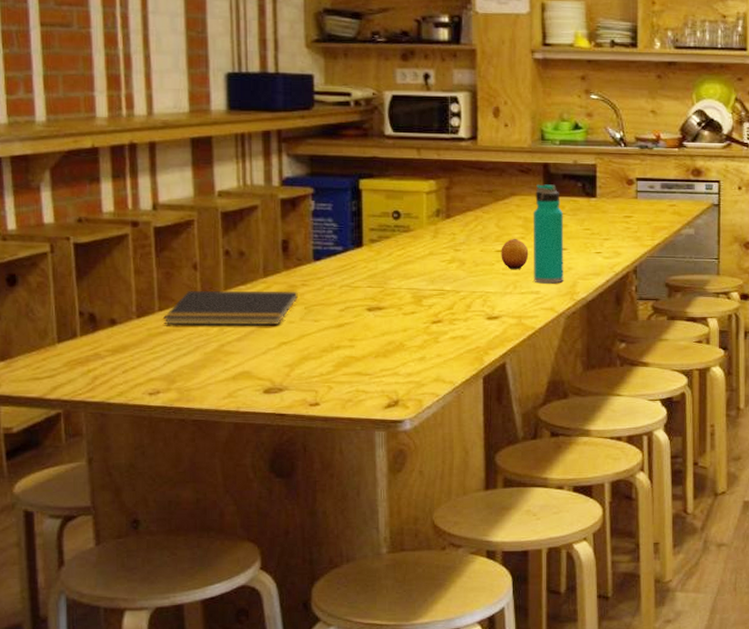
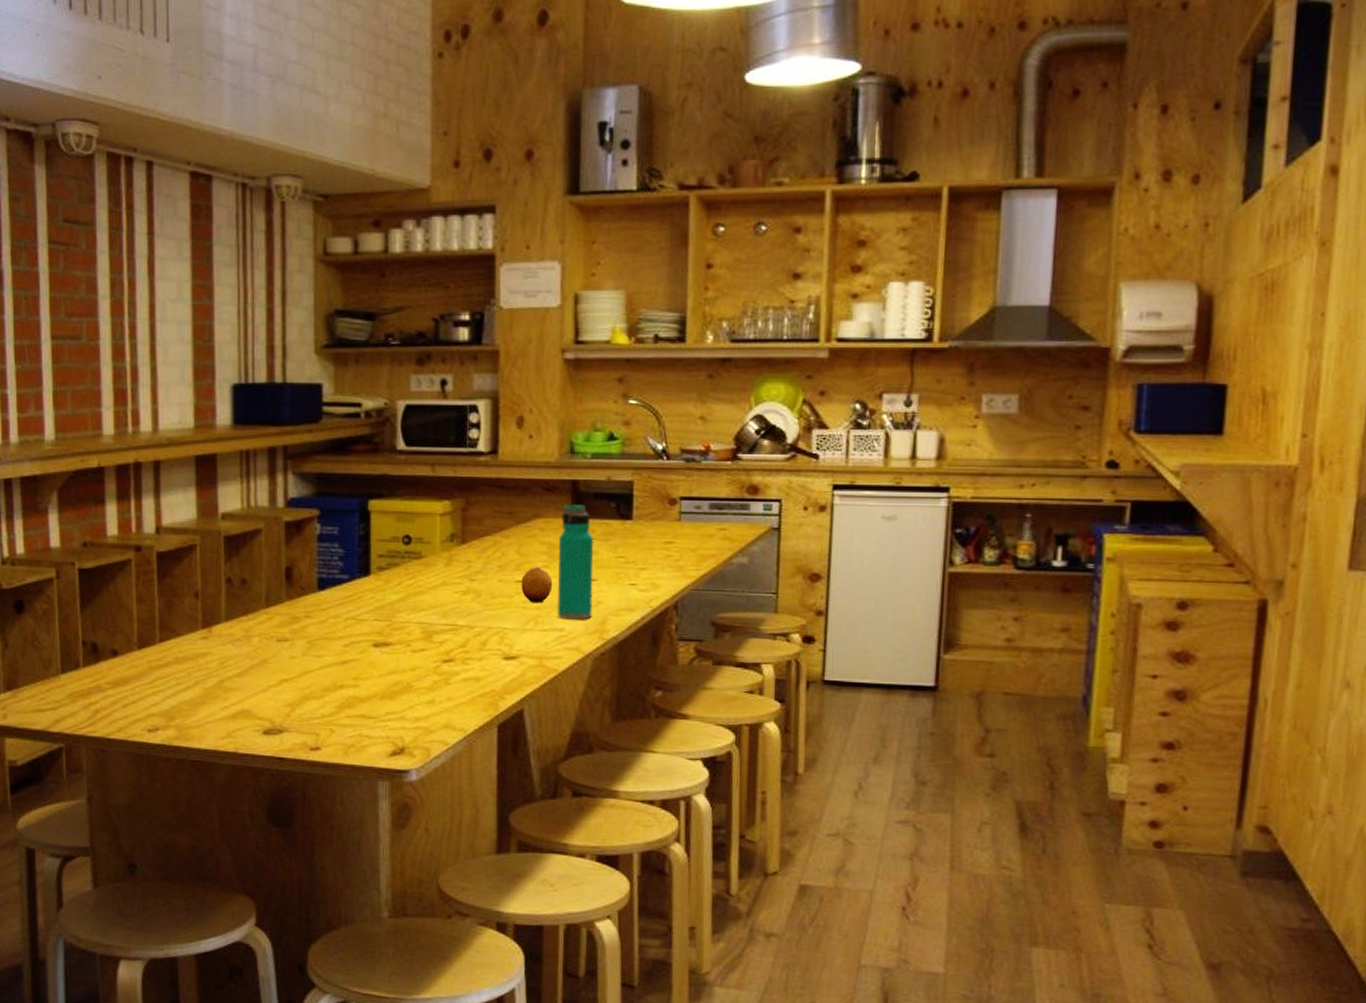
notepad: present [164,290,298,326] -> none [164,621,301,661]

